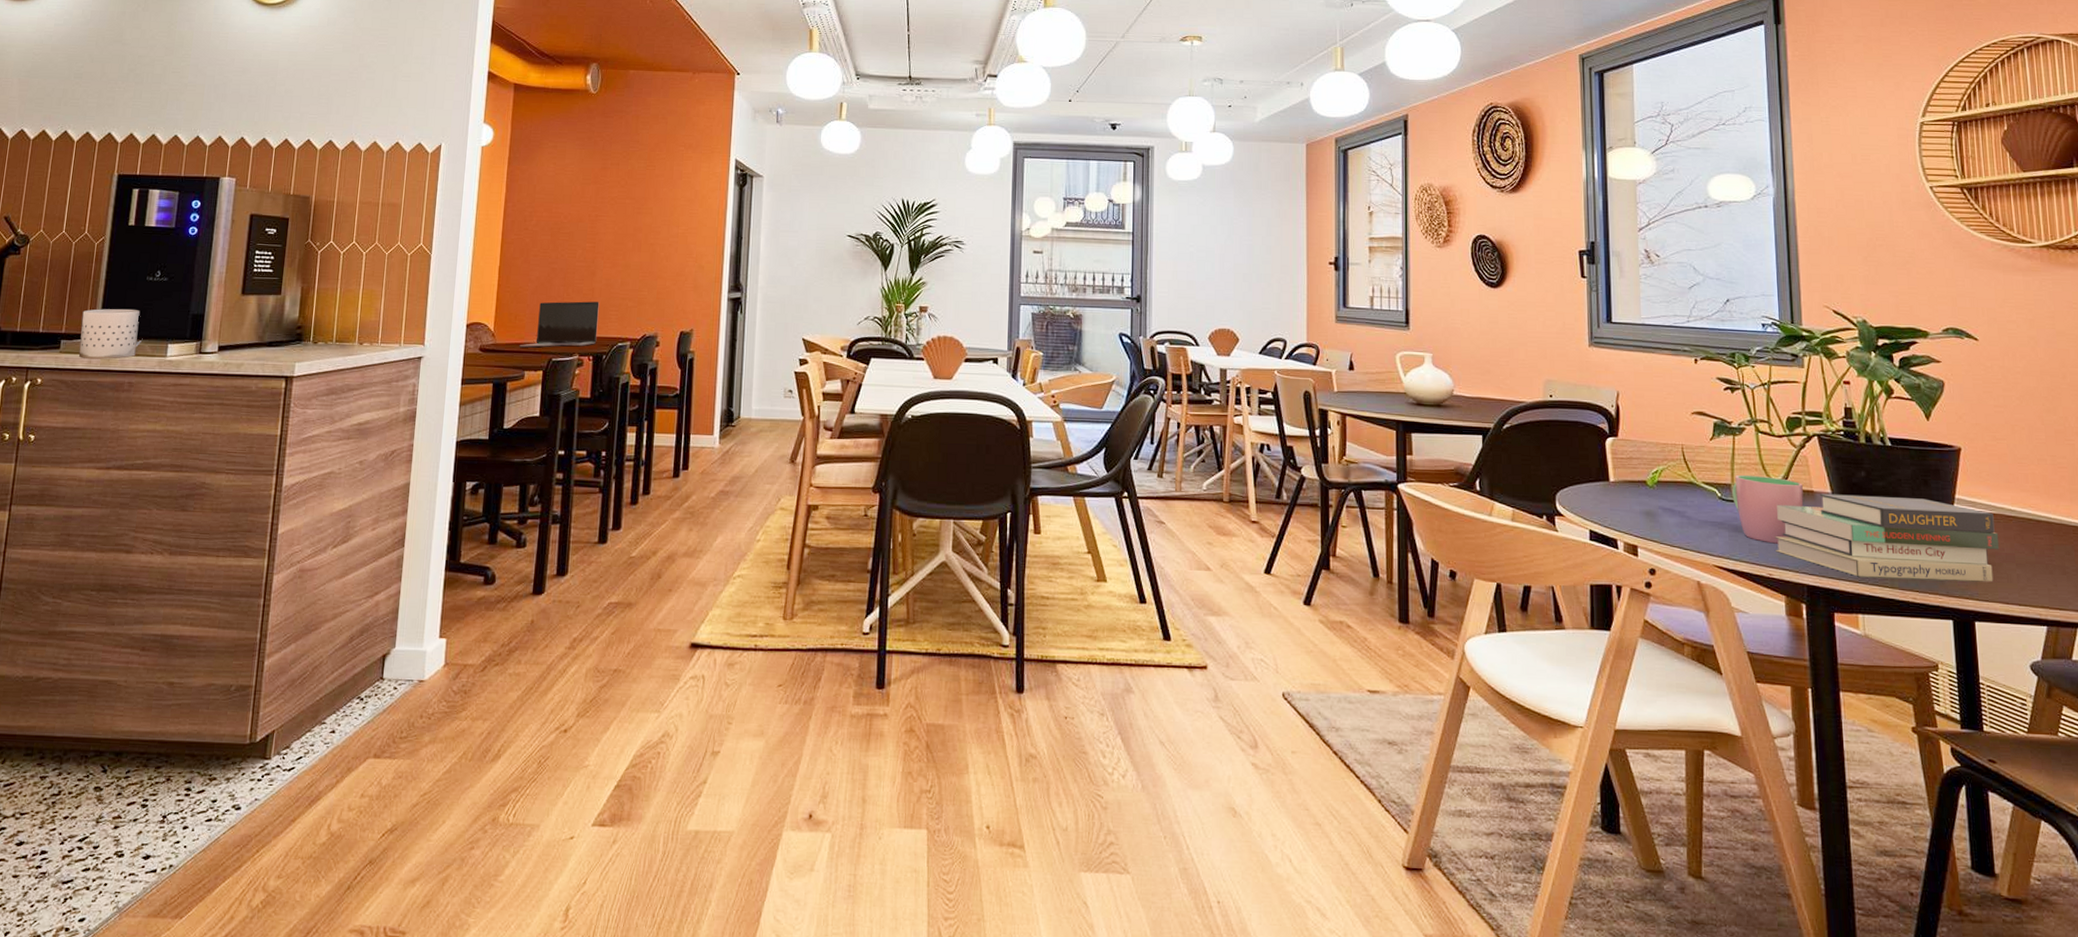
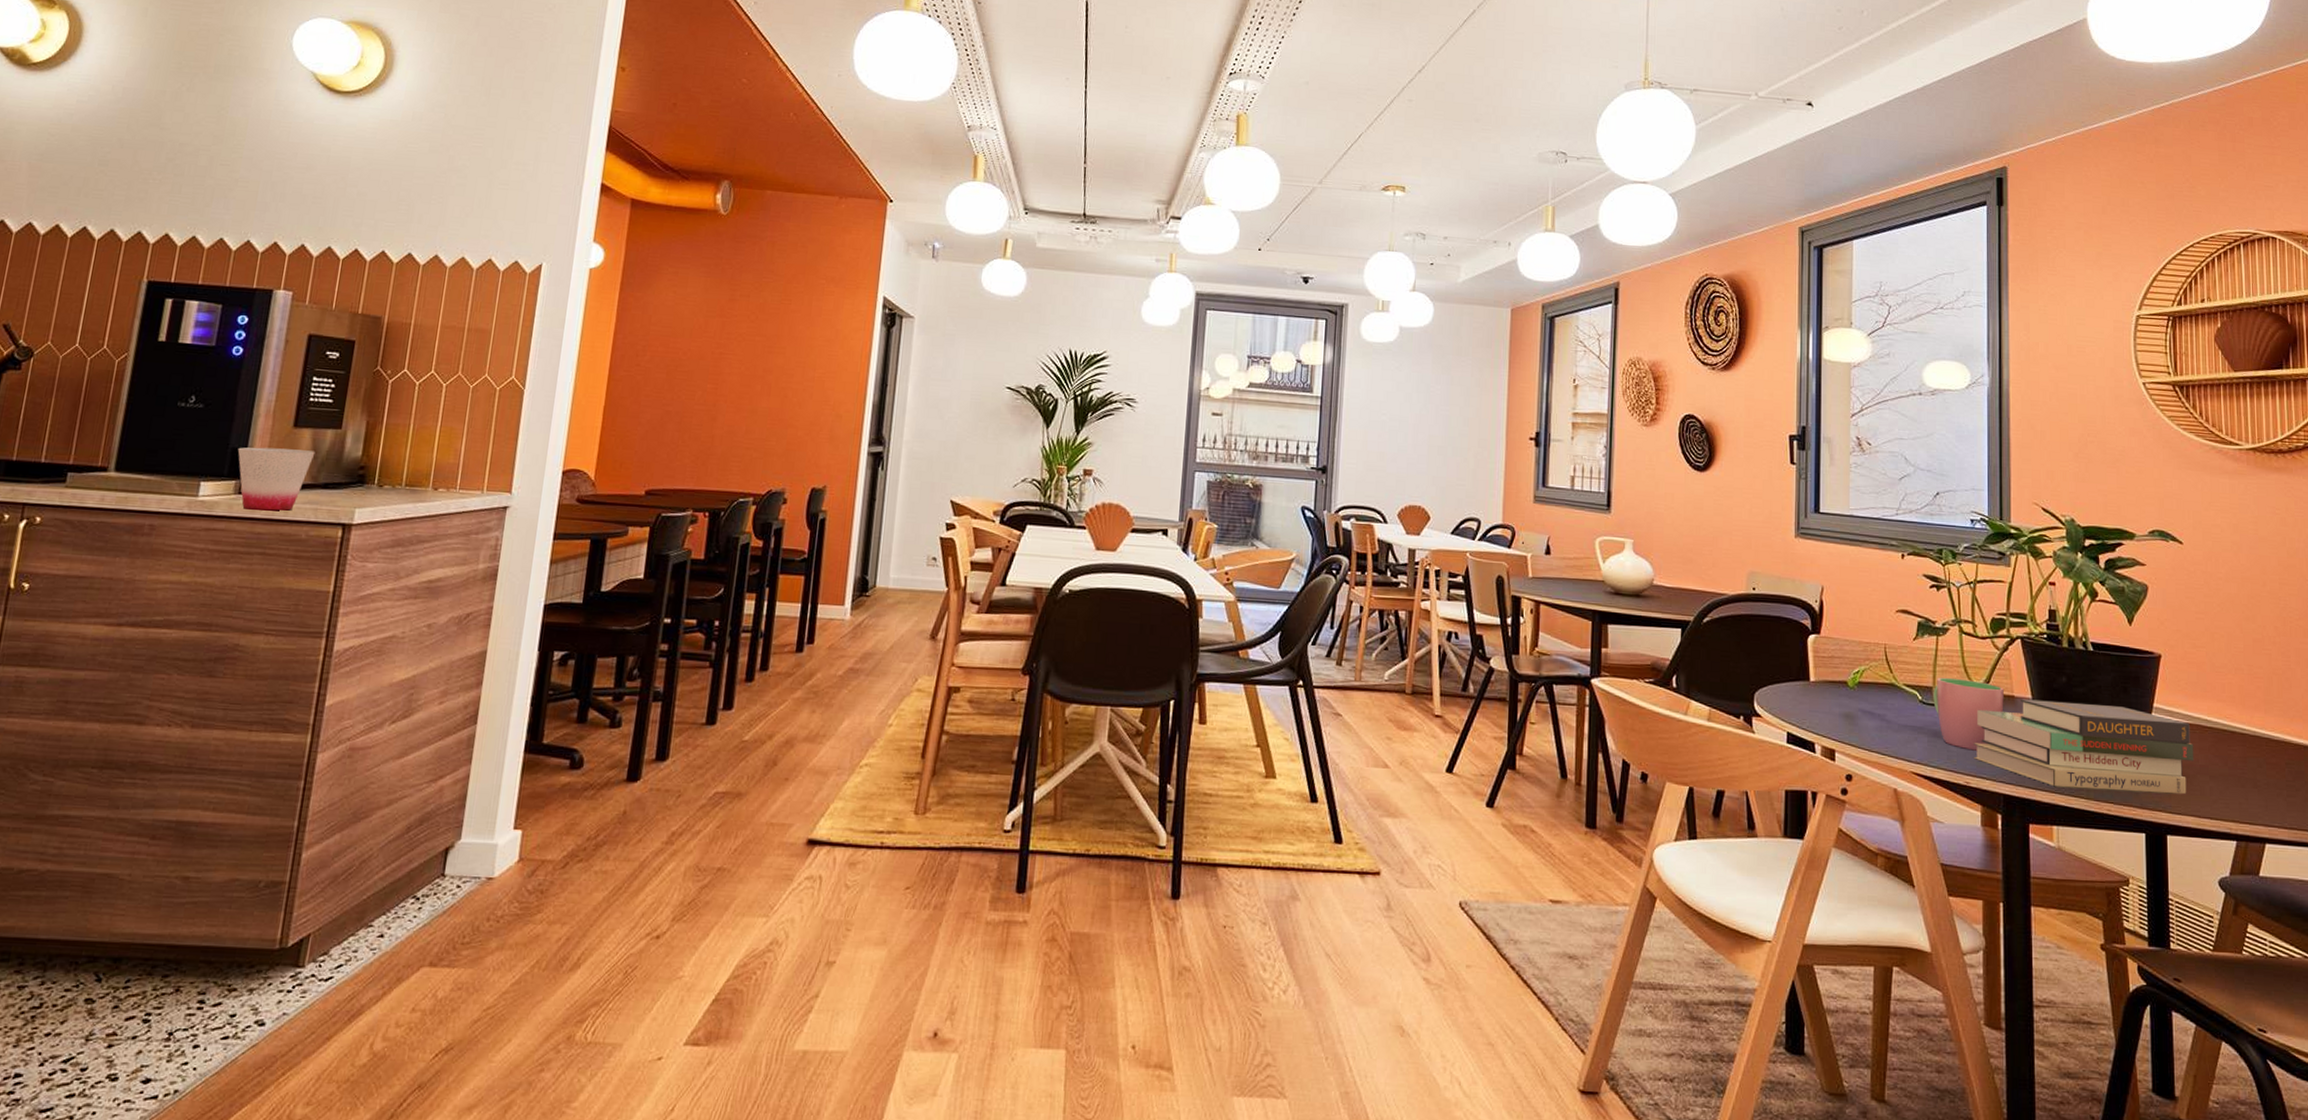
mug: present [78,309,143,359] -> none [88,437,170,497]
cup: none [197,313,261,368] -> present [237,447,316,512]
laptop: present [519,301,600,348] -> none [623,449,720,502]

